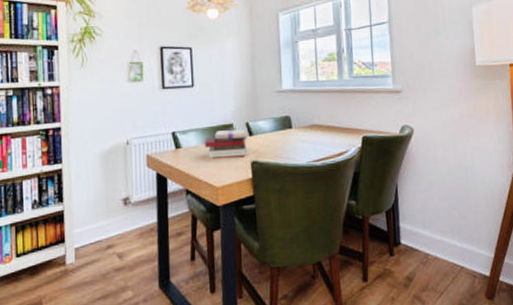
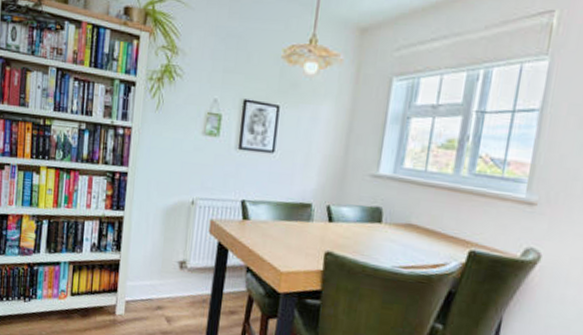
books: present [204,129,249,159] -> none [274,209,326,245]

